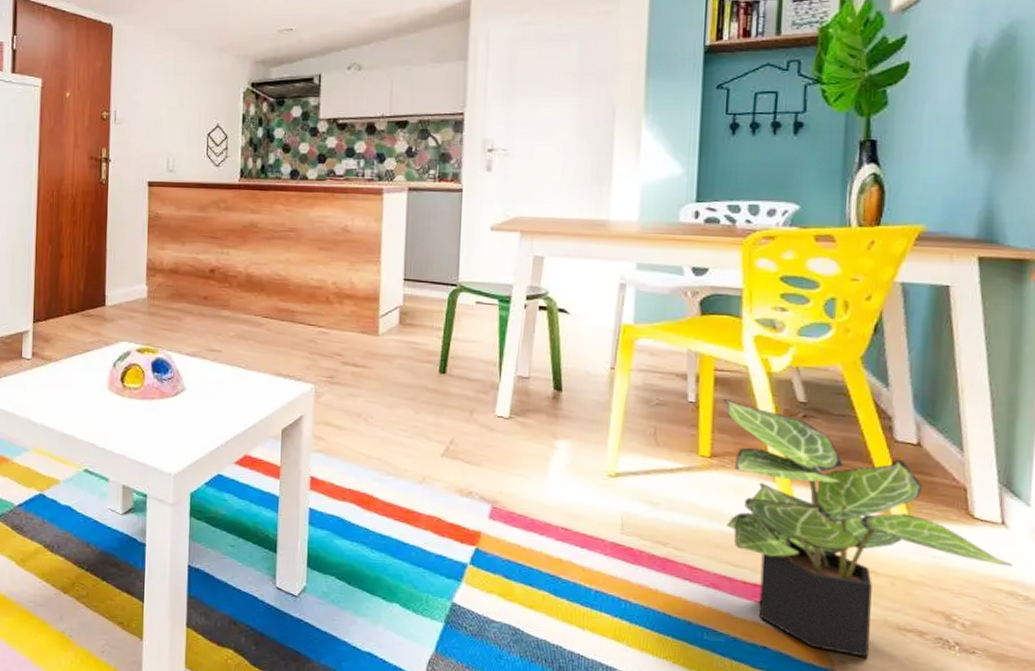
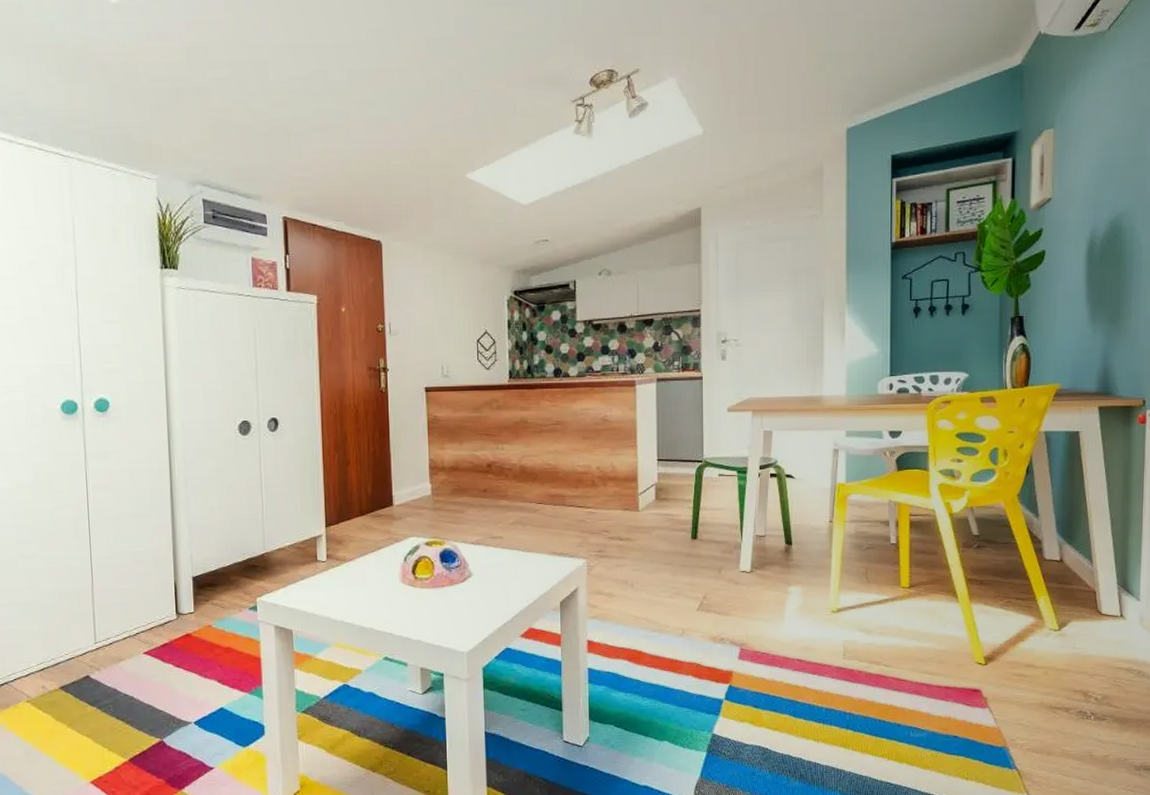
potted plant: present [723,399,1012,658] -> none [917,539,1129,734]

